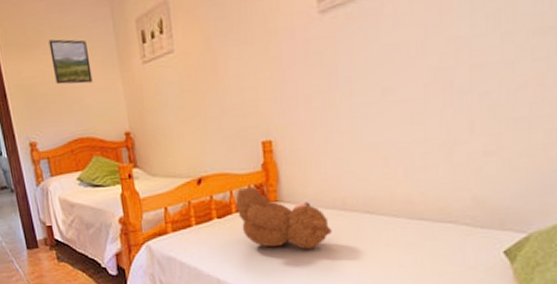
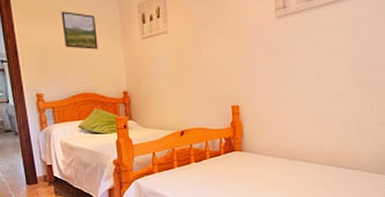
teddy bear: present [235,186,332,249] -> none [209,139,280,187]

